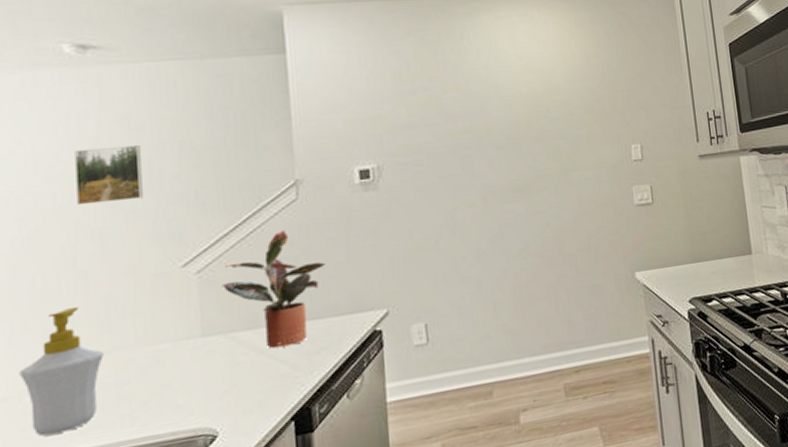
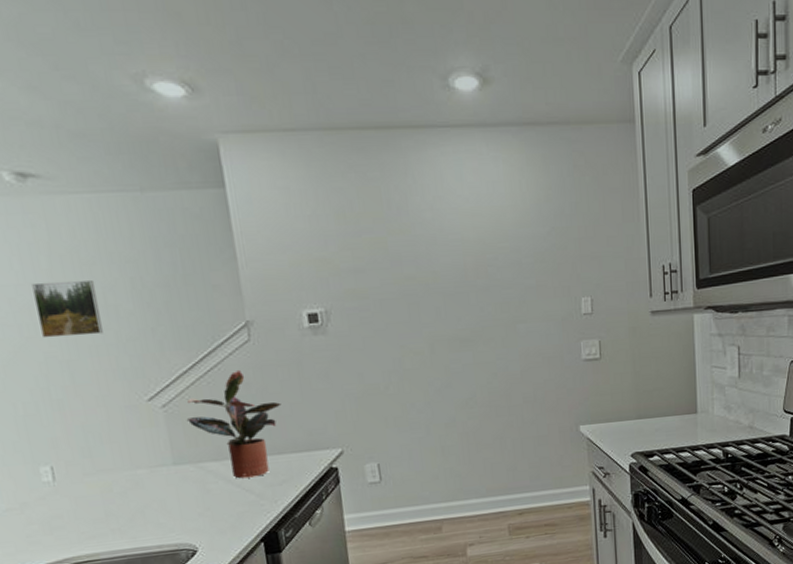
soap bottle: present [19,306,104,436] -> none [16,432,90,542]

